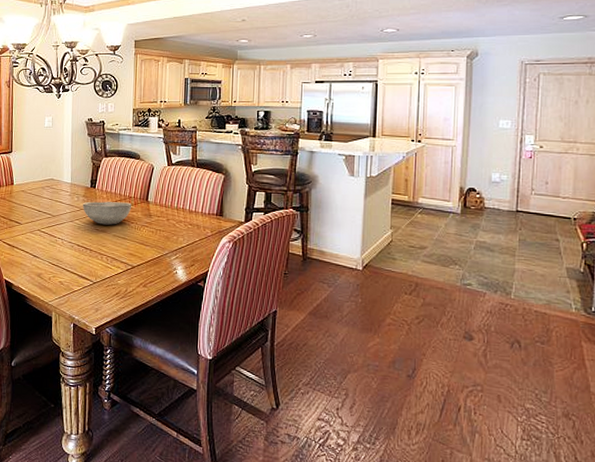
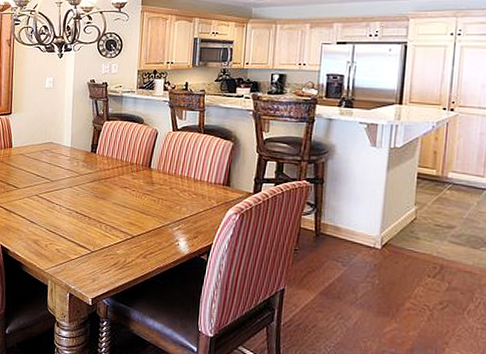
bowl: present [83,201,131,225] -> none [82,167,133,192]

